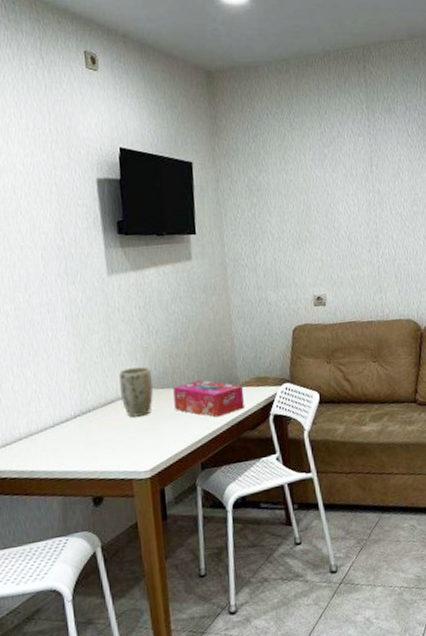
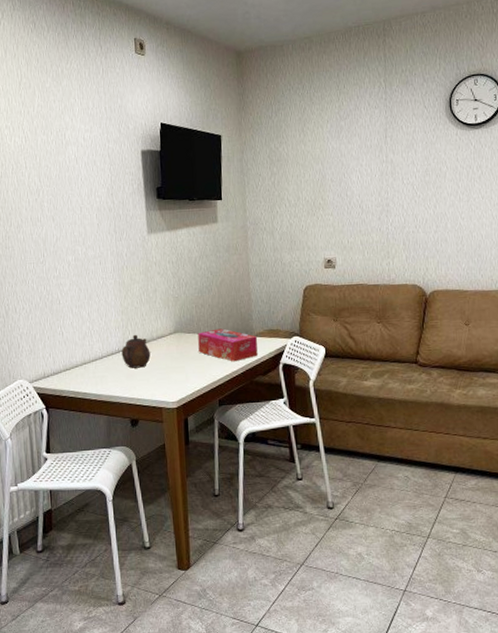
teapot: none [78,394,116,436] -> present [121,334,151,368]
plant pot: present [119,366,153,417] -> none [154,314,181,356]

